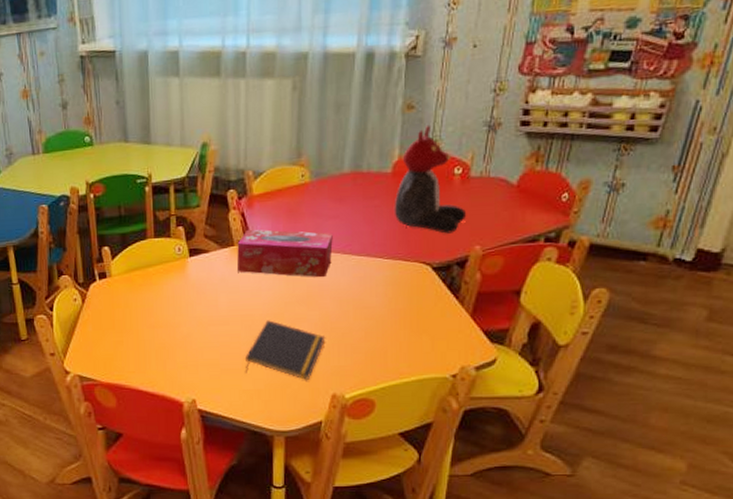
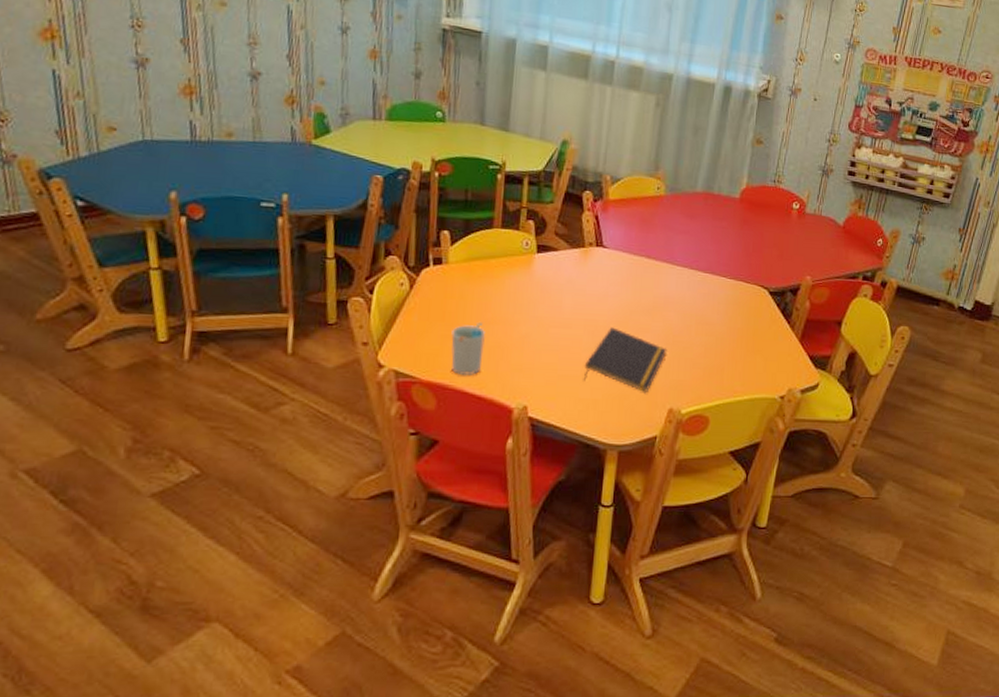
cup: none [122,326,152,376] -> present [451,321,486,376]
tissue box: present [236,229,333,277] -> none [585,233,682,289]
teddy bear: present [394,124,467,234] -> none [739,160,801,262]

